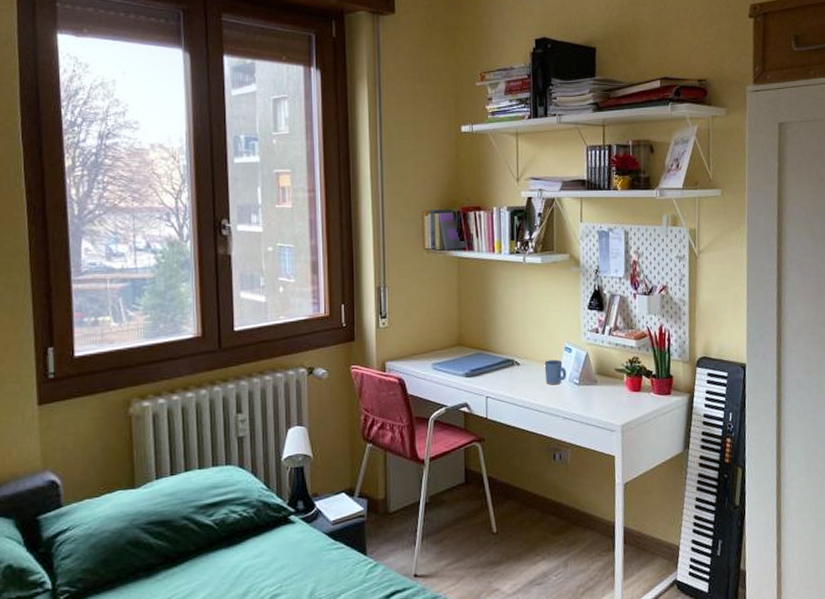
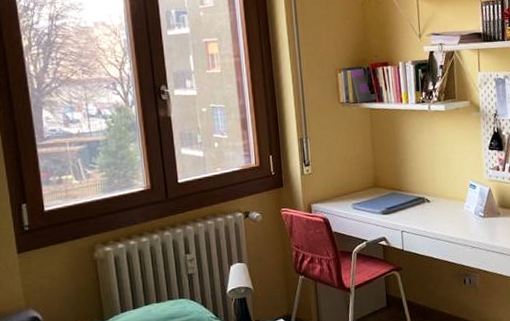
mug: present [544,359,567,385] -> none [452,195,473,219]

